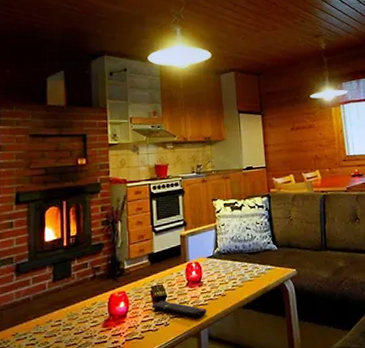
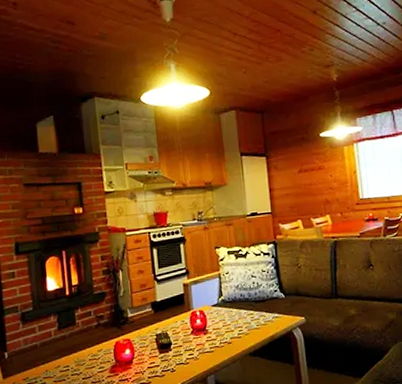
remote control: present [152,300,207,318] -> none [157,348,213,365]

